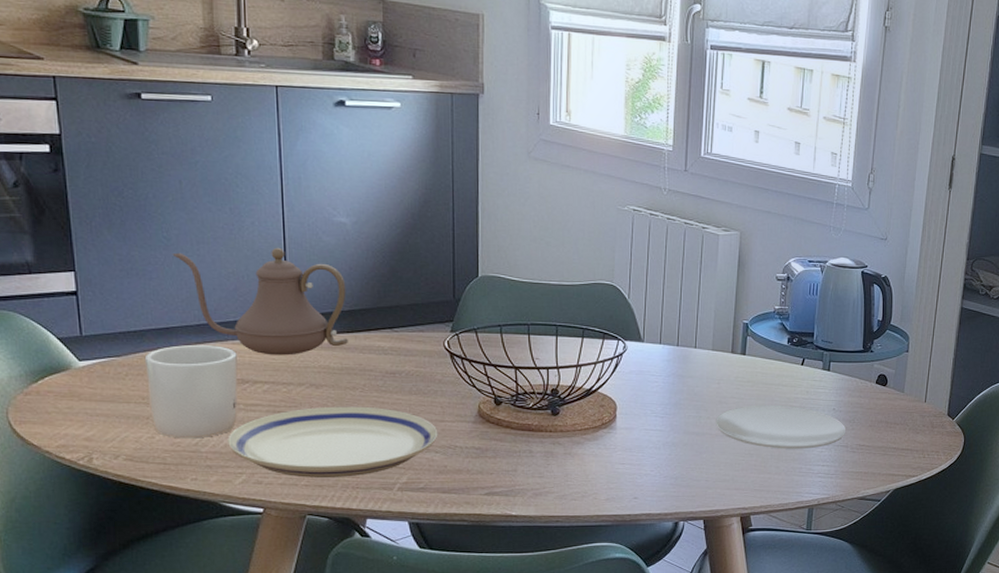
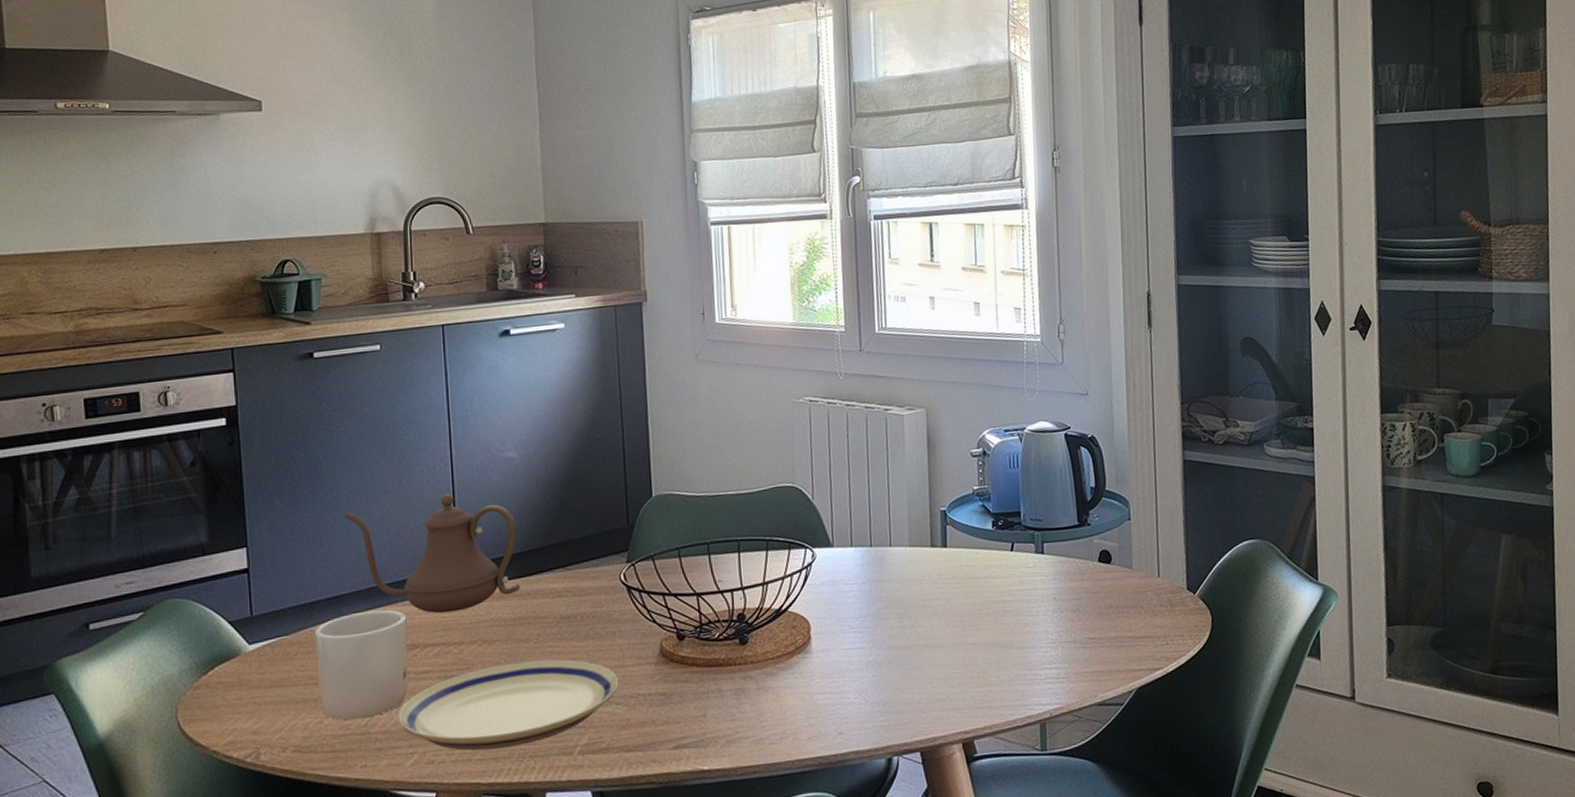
plate: present [716,404,847,449] -> none [922,601,1072,655]

